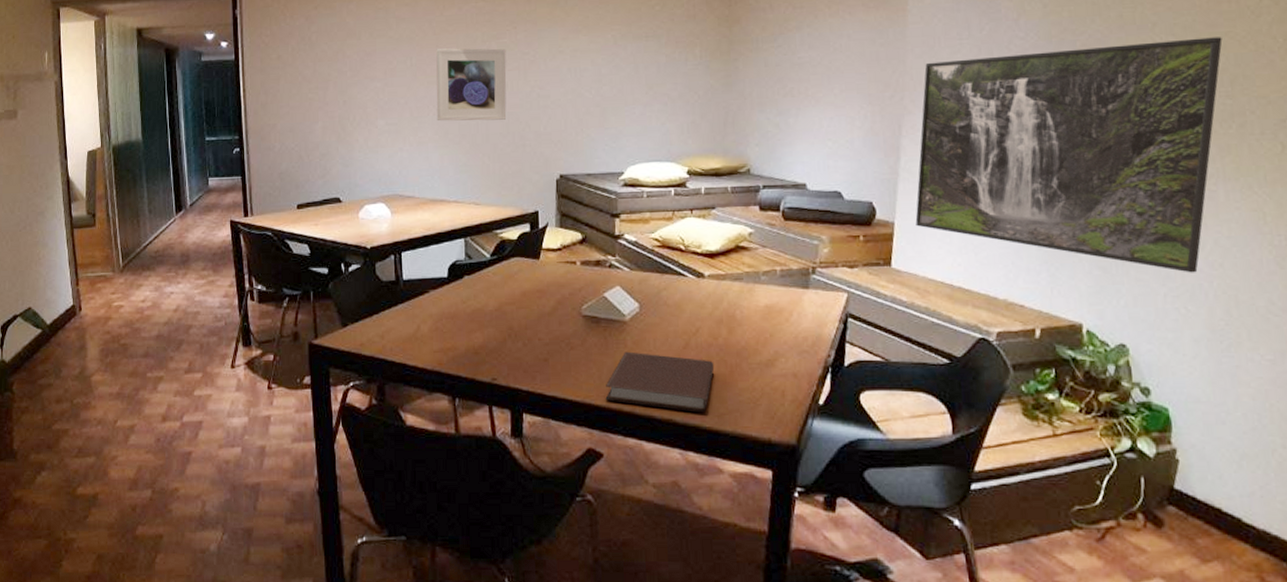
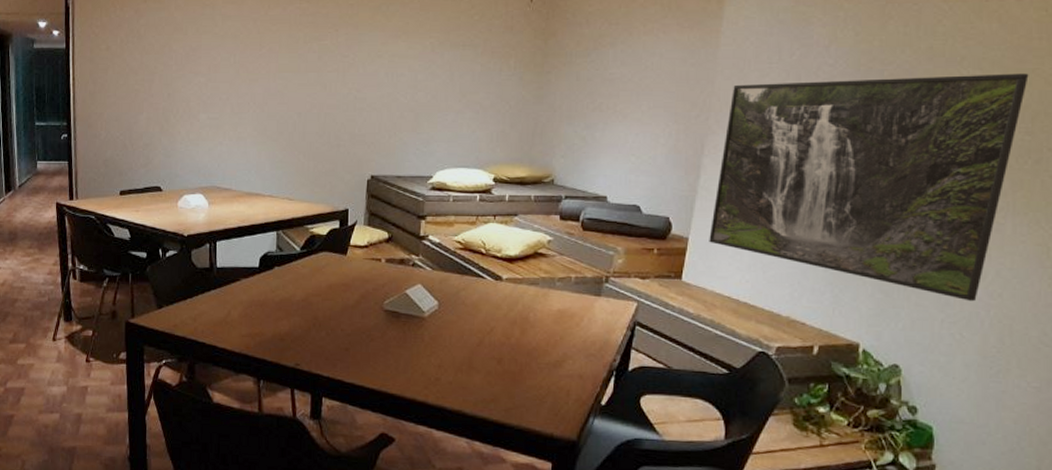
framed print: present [436,48,507,121] -> none [256,47,327,120]
notebook: present [605,351,715,413] -> none [400,346,505,406]

